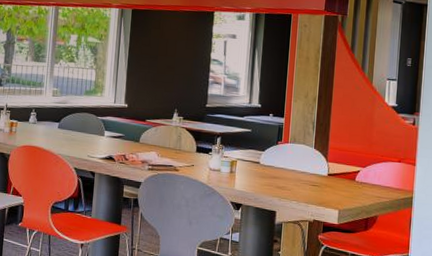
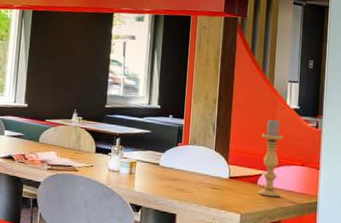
candle holder: none [356,116,381,193] -> present [258,118,284,198]

